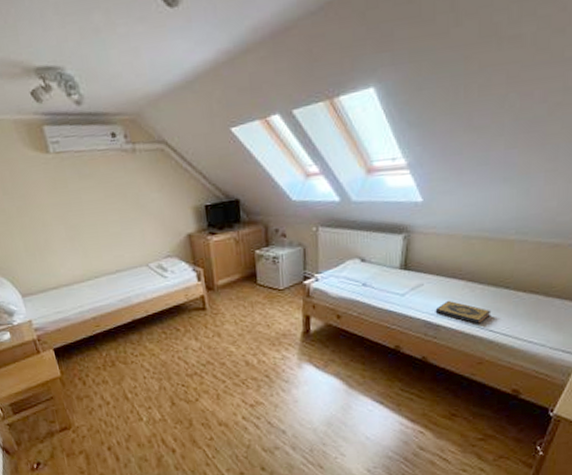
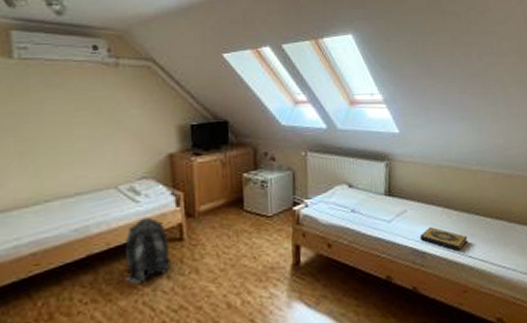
backpack: none [159,290,198,343] -> present [124,217,172,284]

